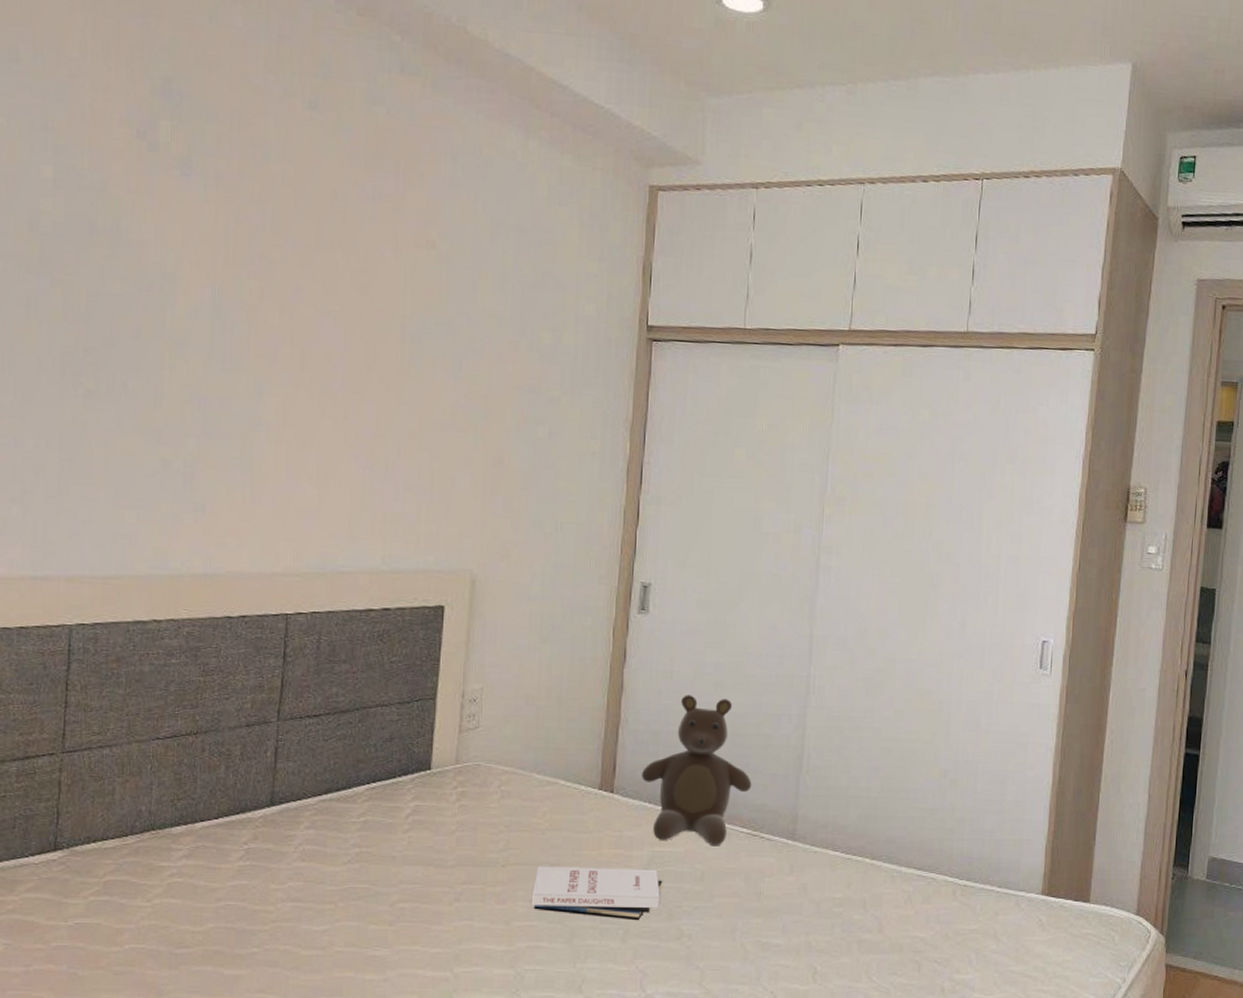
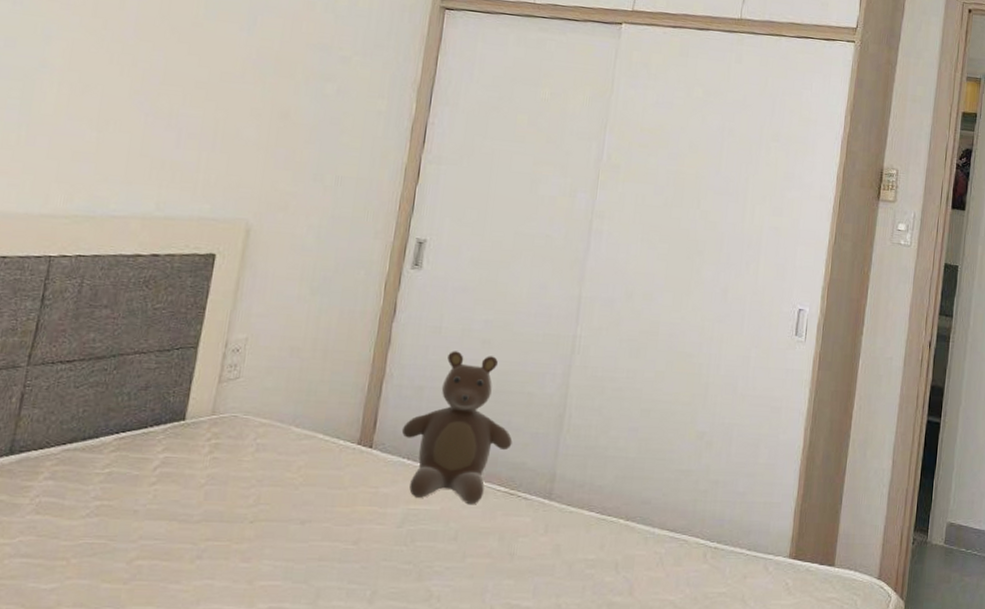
books: present [531,866,663,921] -> none [277,522,416,581]

